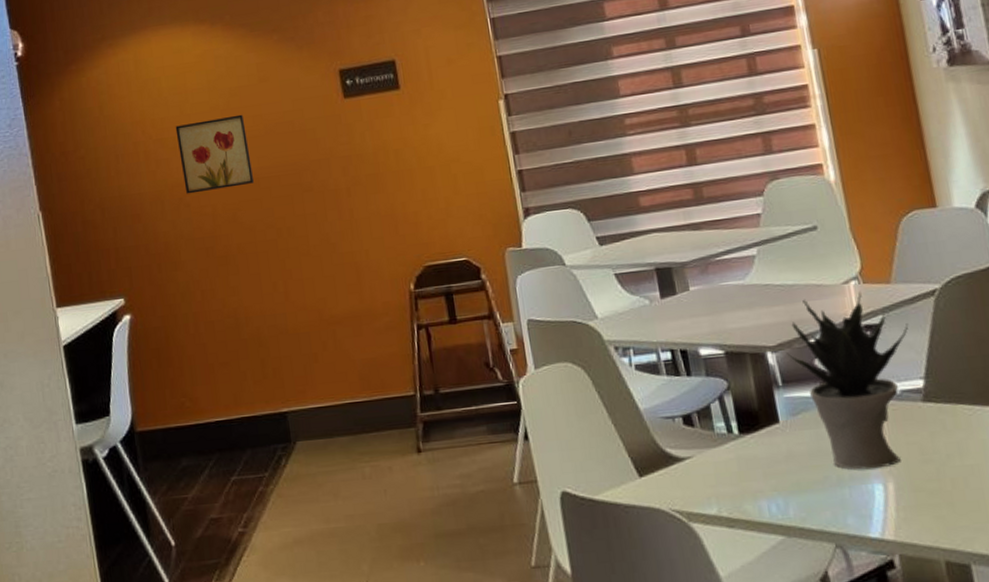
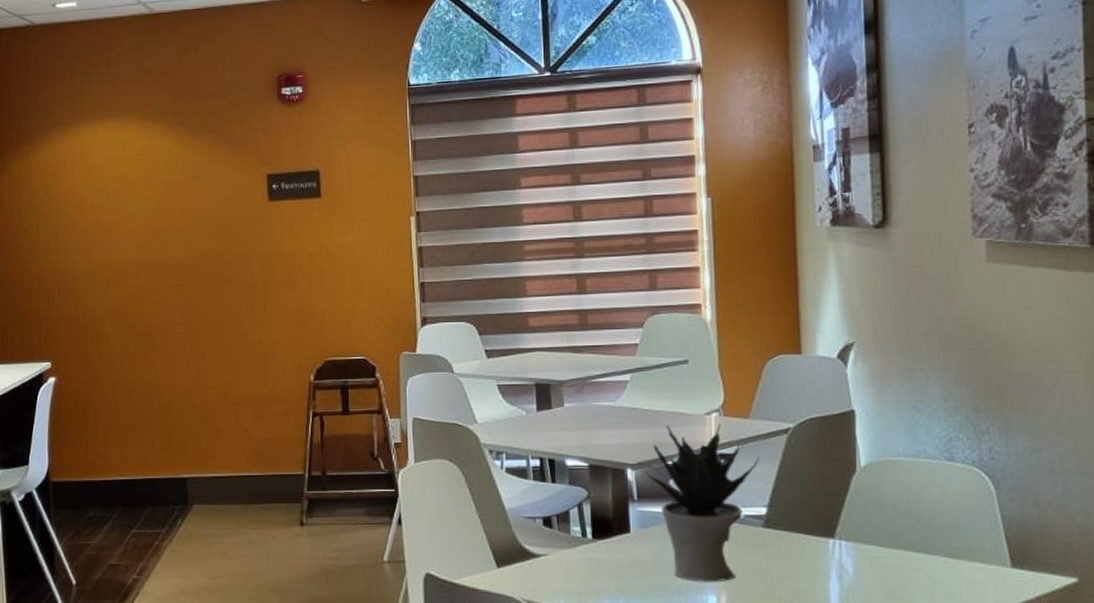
wall art: present [175,114,255,194] -> none [112,206,179,274]

